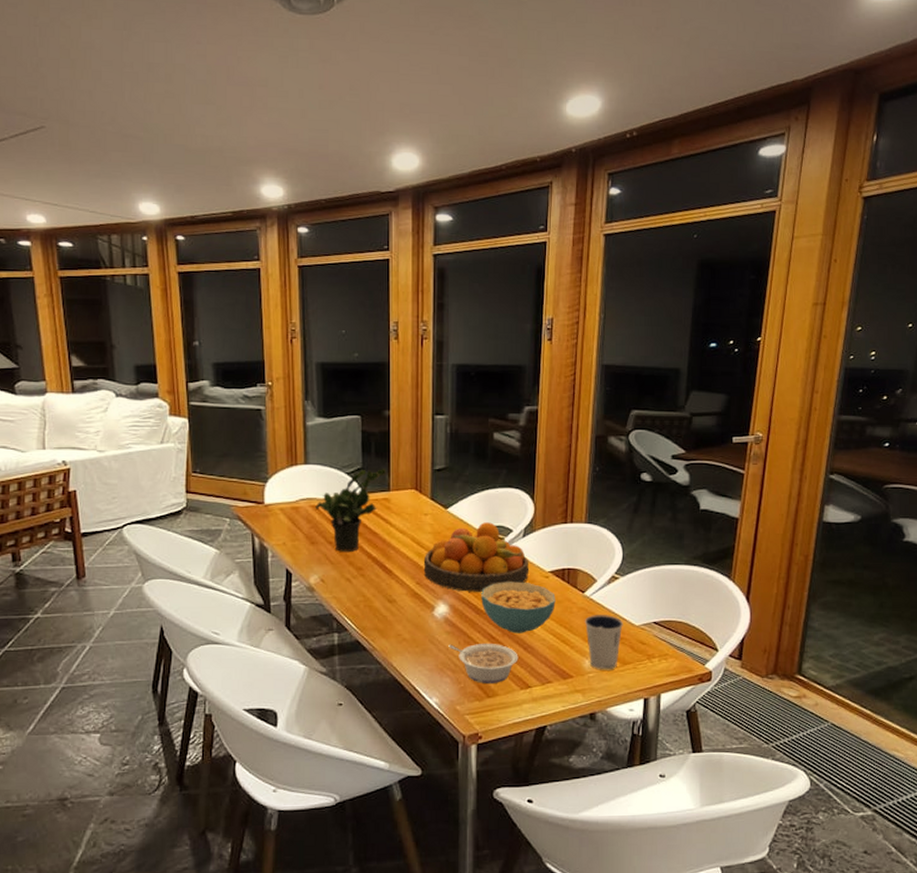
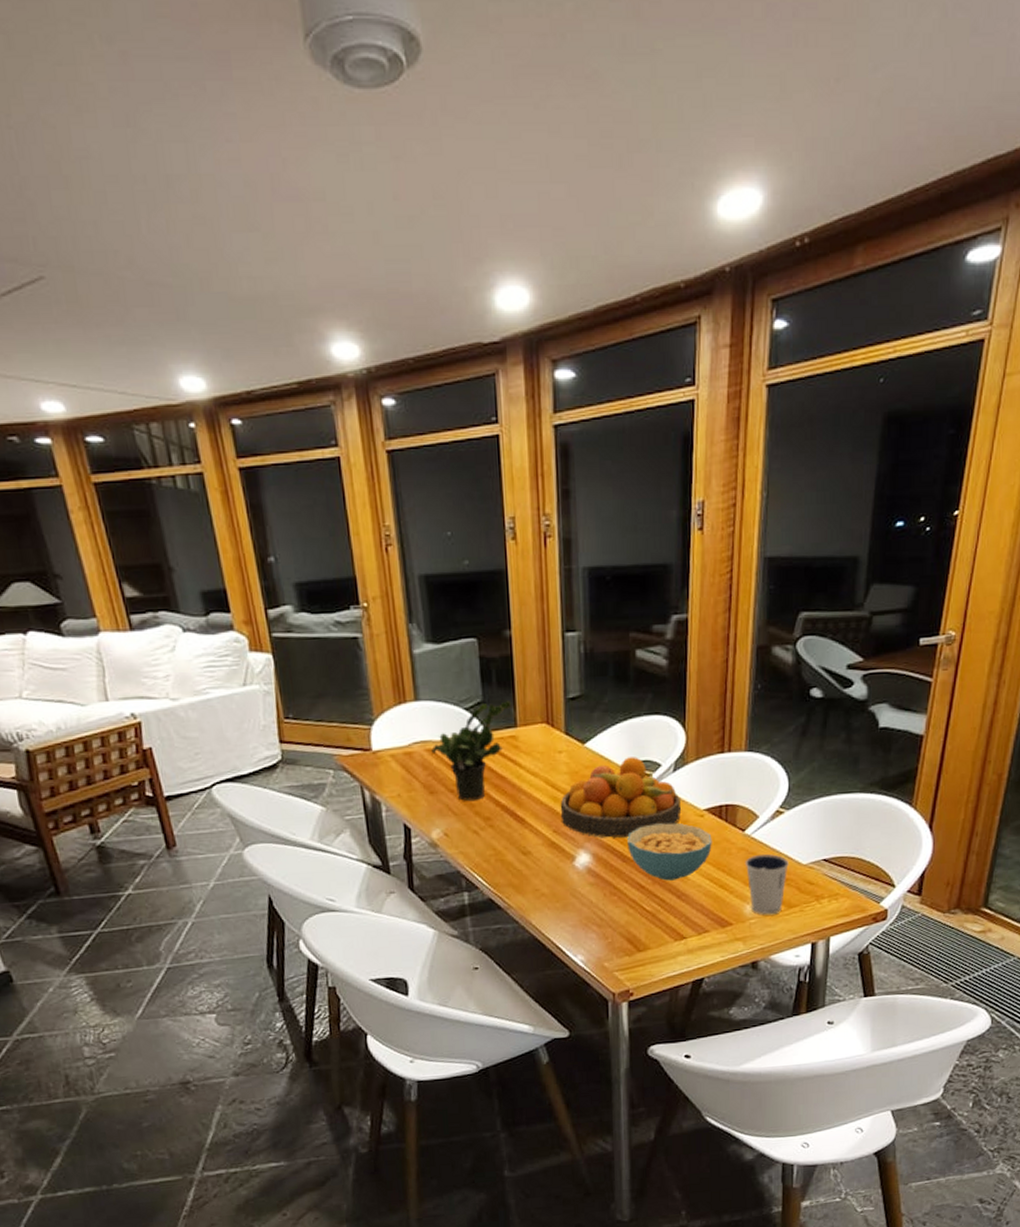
legume: present [448,644,519,683] -> none [593,893,672,937]

